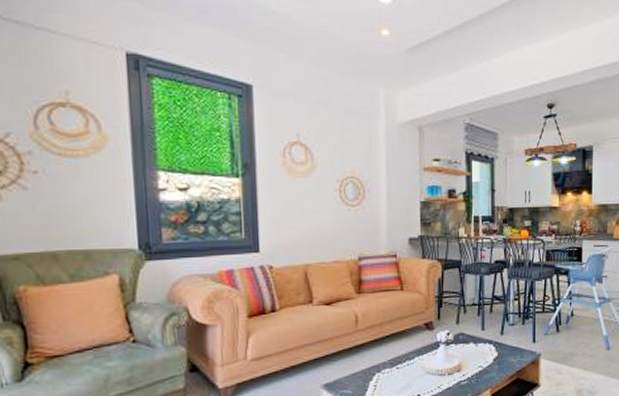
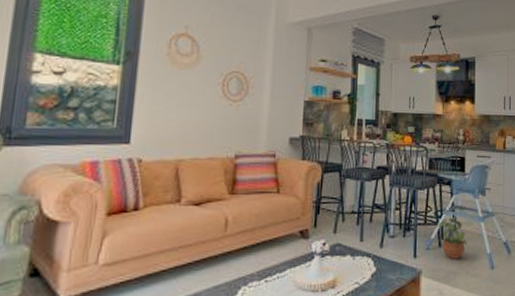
potted plant: none [554,303,584,342] -> present [436,216,467,259]

